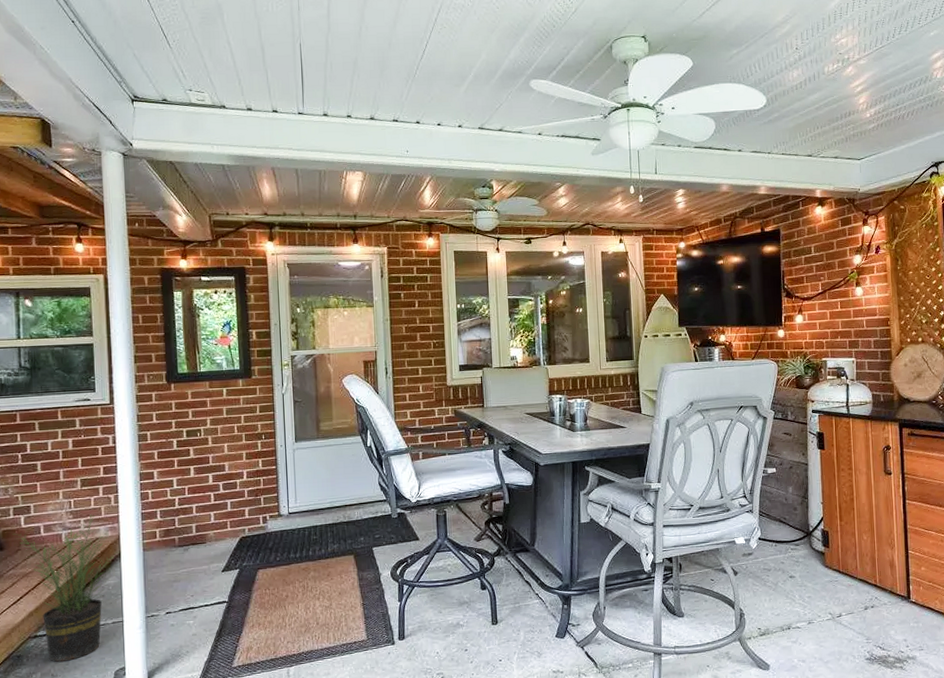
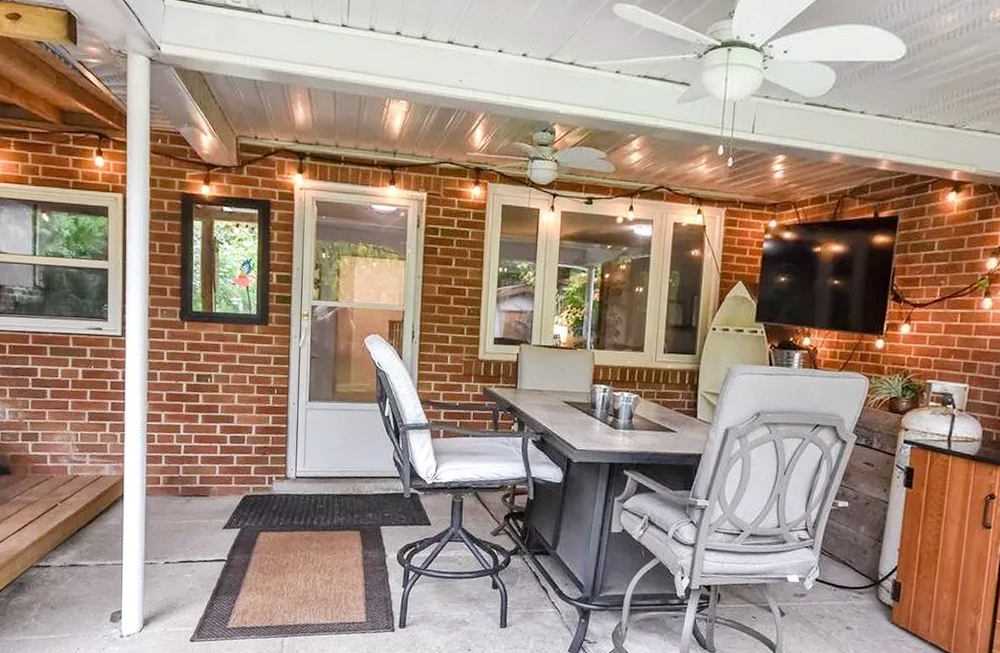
potted plant: present [13,514,119,662] -> none [21,450,122,596]

